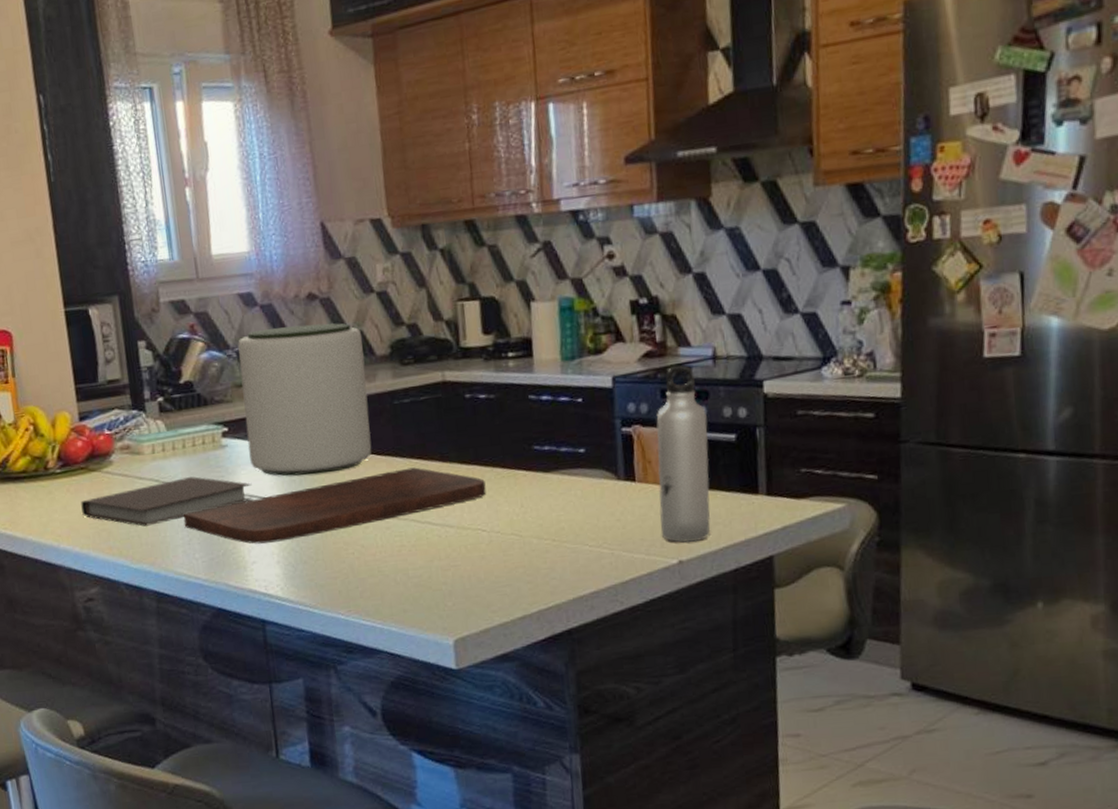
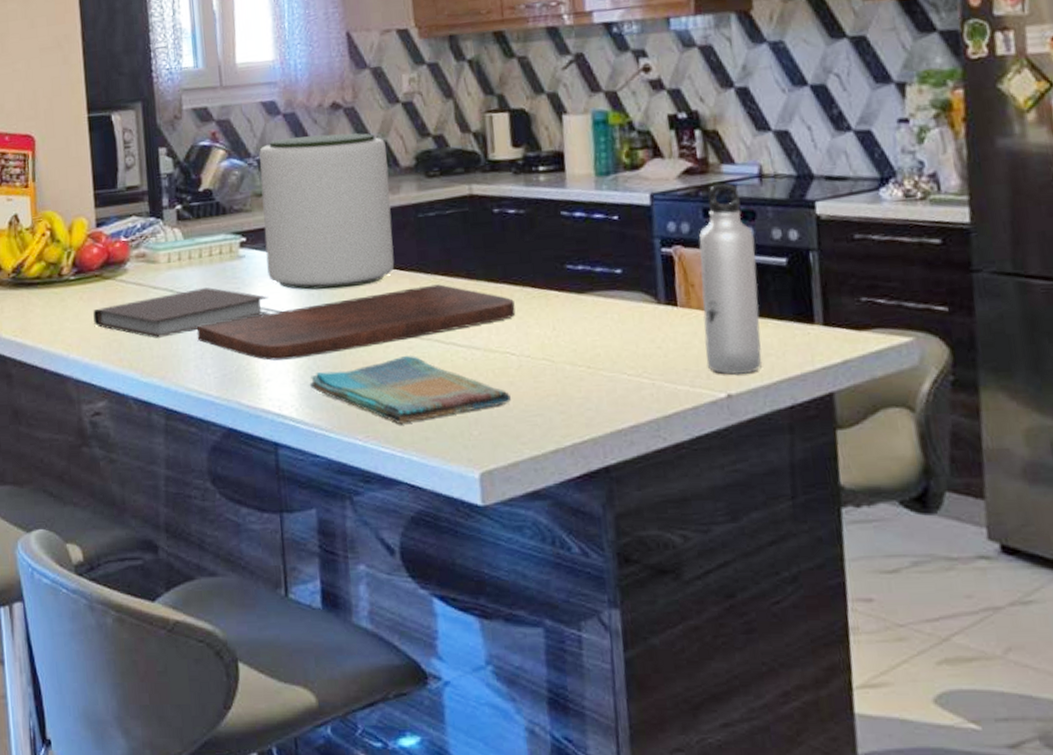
dish towel: none [294,534,482,598] -> present [310,354,511,424]

